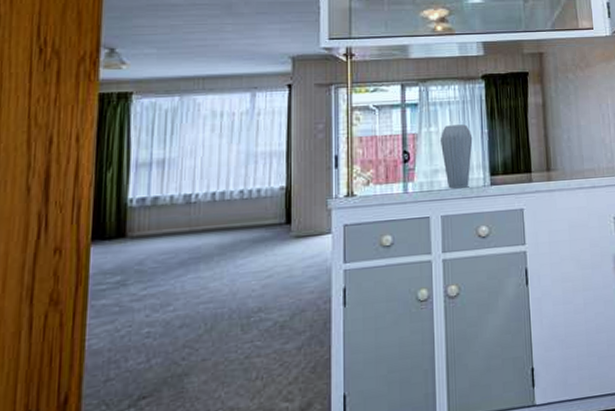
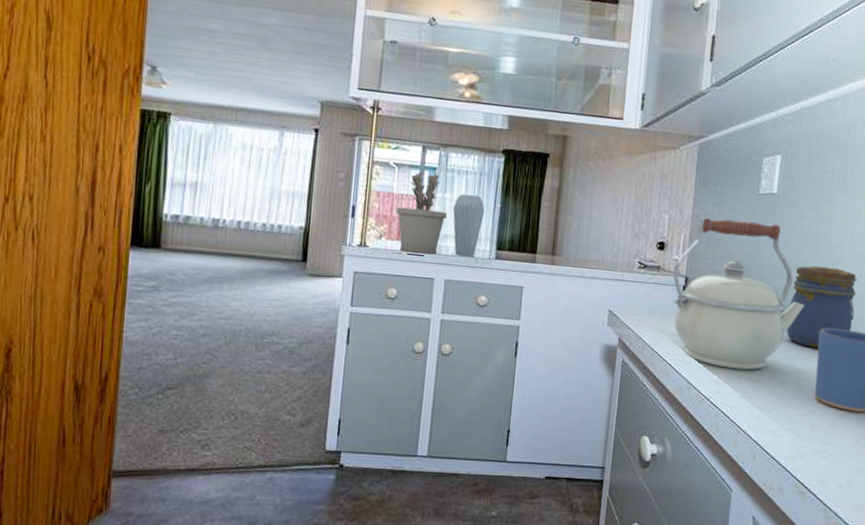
flower pot: none [382,108,434,195] -> present [396,172,447,255]

